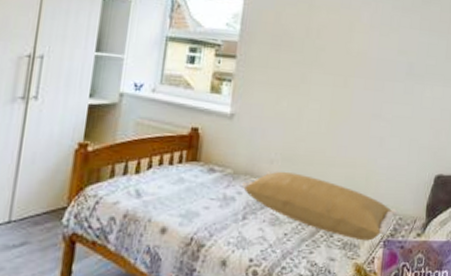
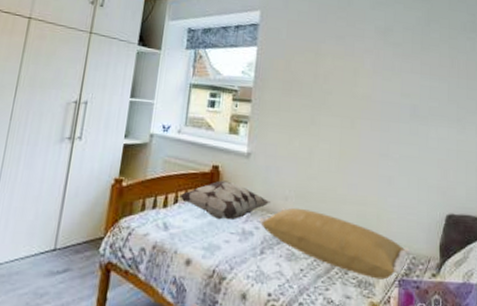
decorative pillow: none [153,144,255,186] -> present [178,180,270,220]

